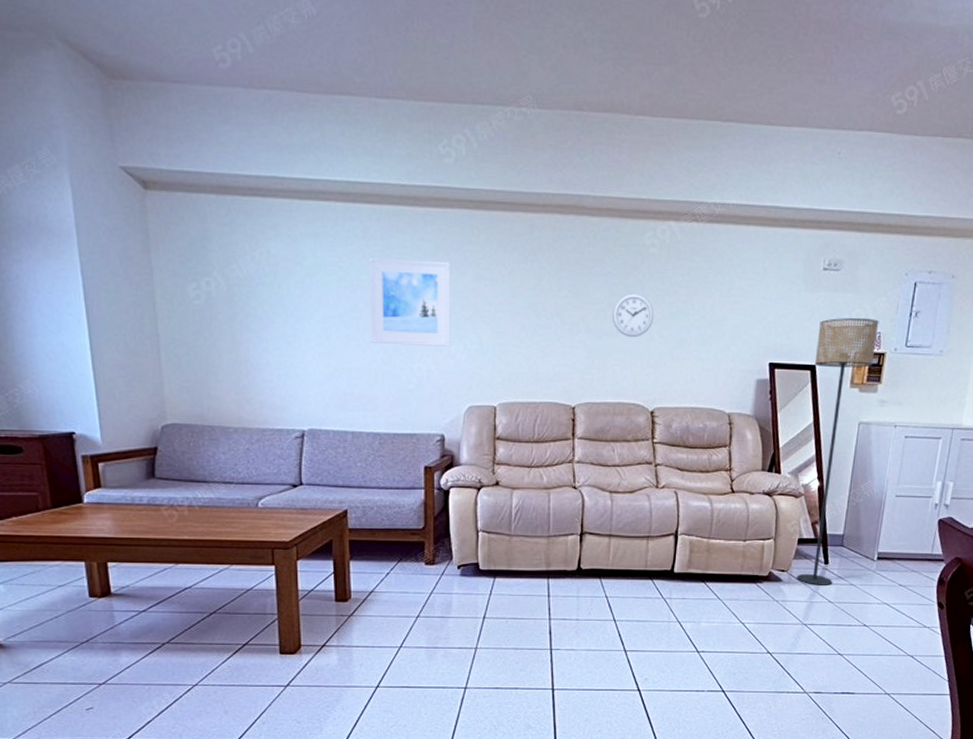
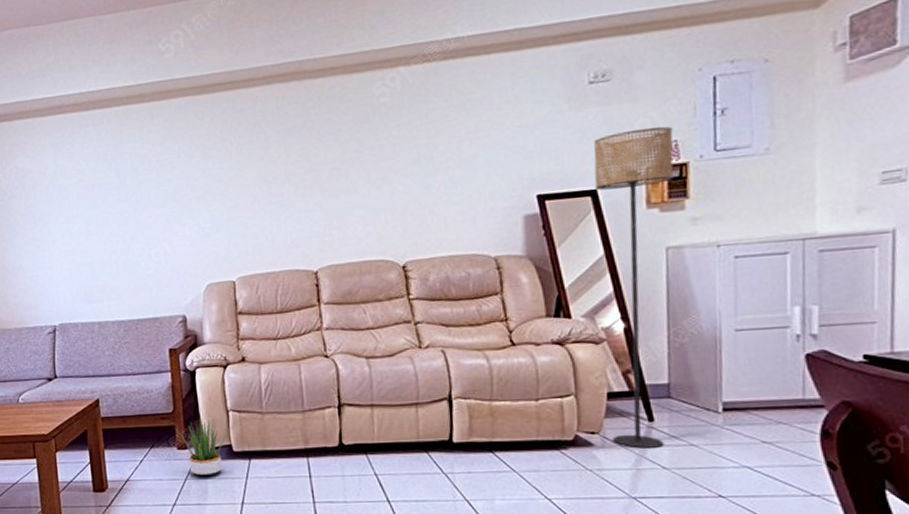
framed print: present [369,257,451,347] -> none [103,147,185,235]
potted plant: none [423,535,481,592] -> present [174,416,233,477]
wall clock: present [612,293,654,338] -> none [346,145,394,192]

